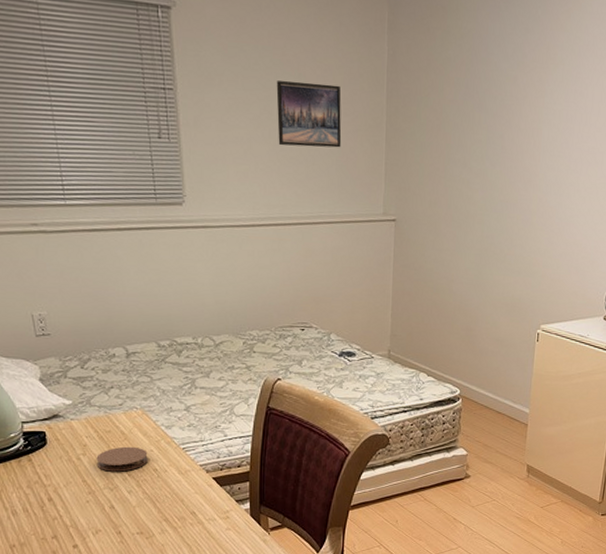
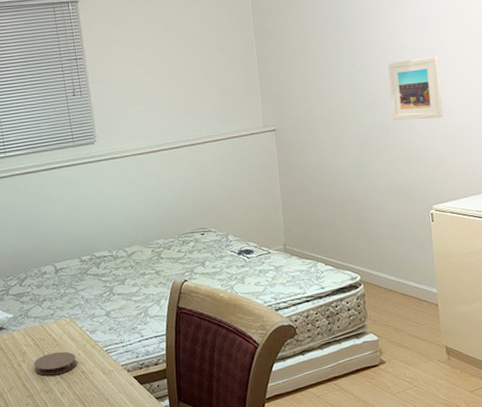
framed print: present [276,80,342,148] -> none [162,31,220,86]
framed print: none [518,161,574,233] -> present [388,56,444,121]

